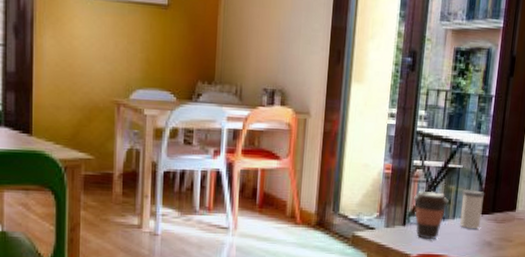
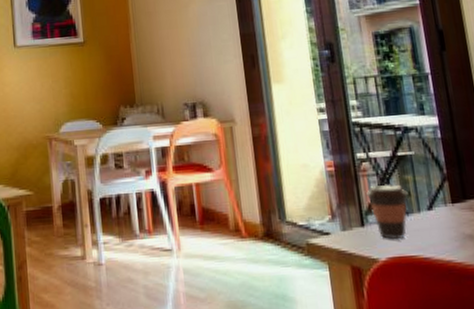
salt shaker: present [459,189,485,228] -> none [421,176,454,222]

